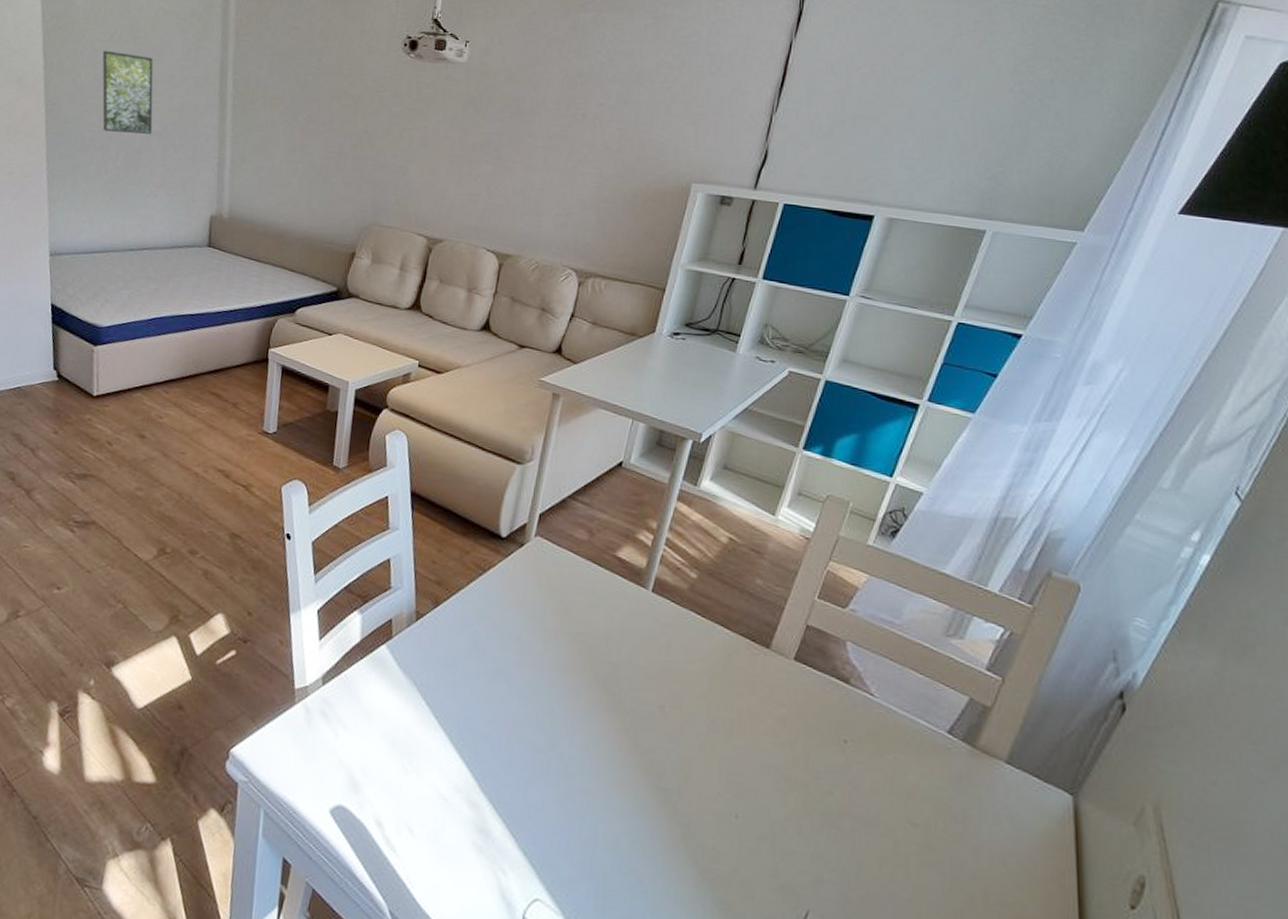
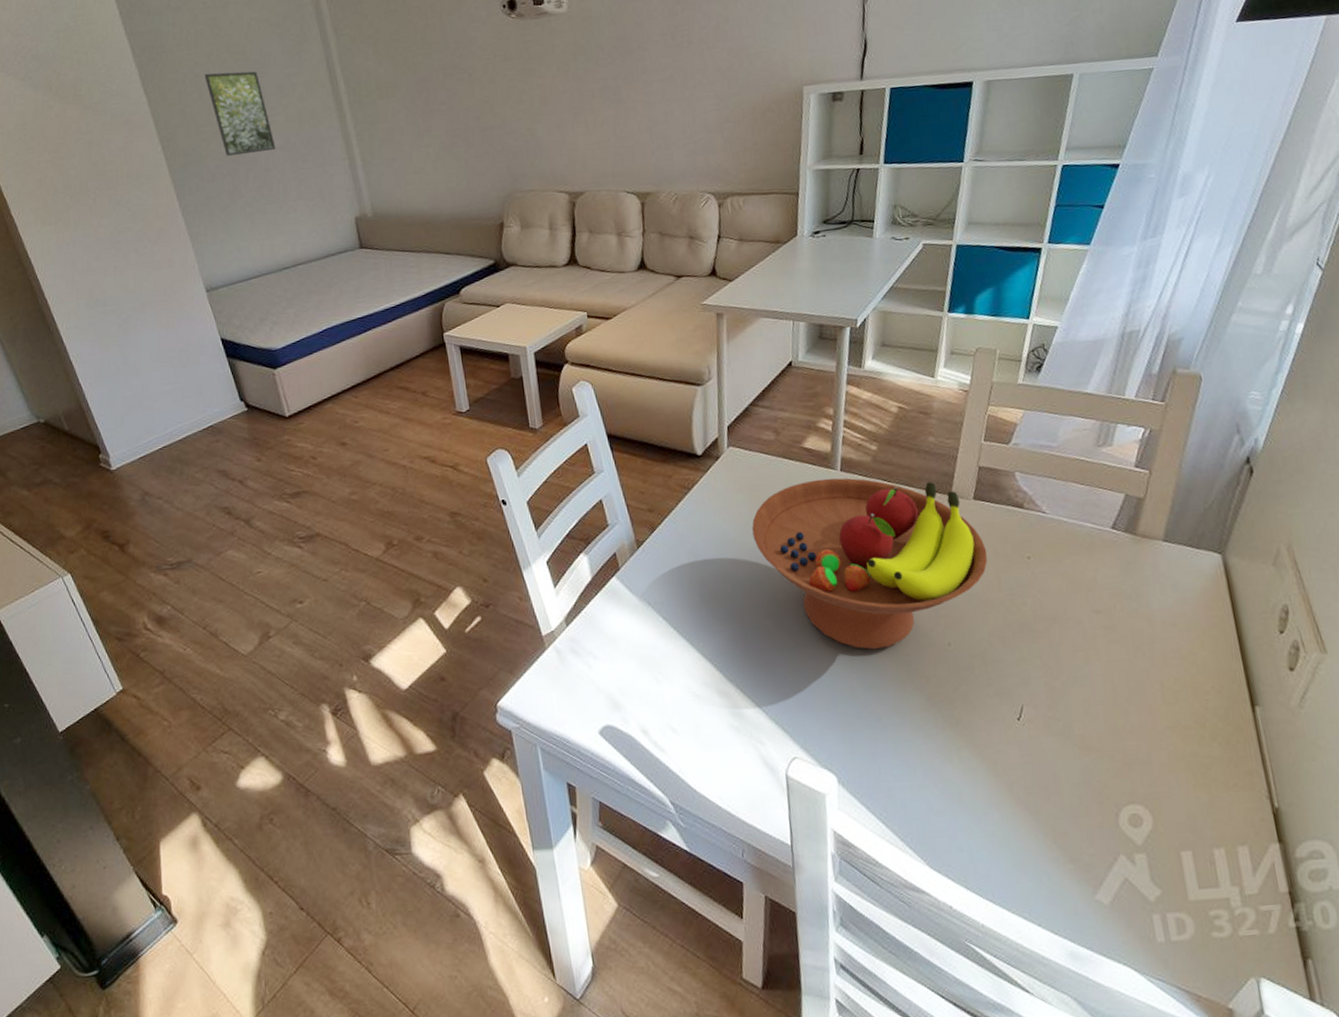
fruit bowl: none [542,593,799,802] -> present [752,477,988,650]

